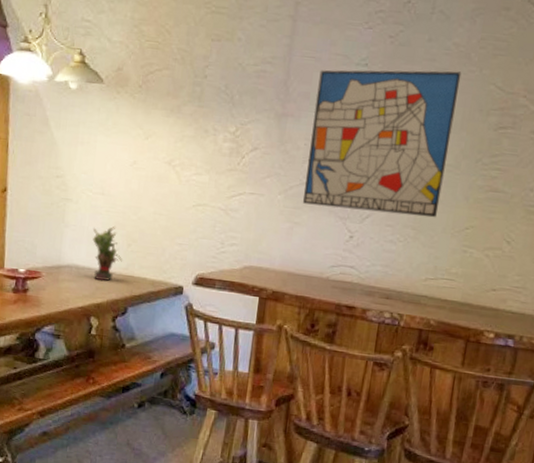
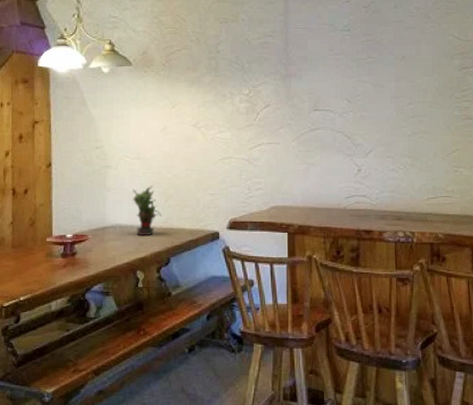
wall art: present [302,70,462,218] -> none [312,28,427,147]

